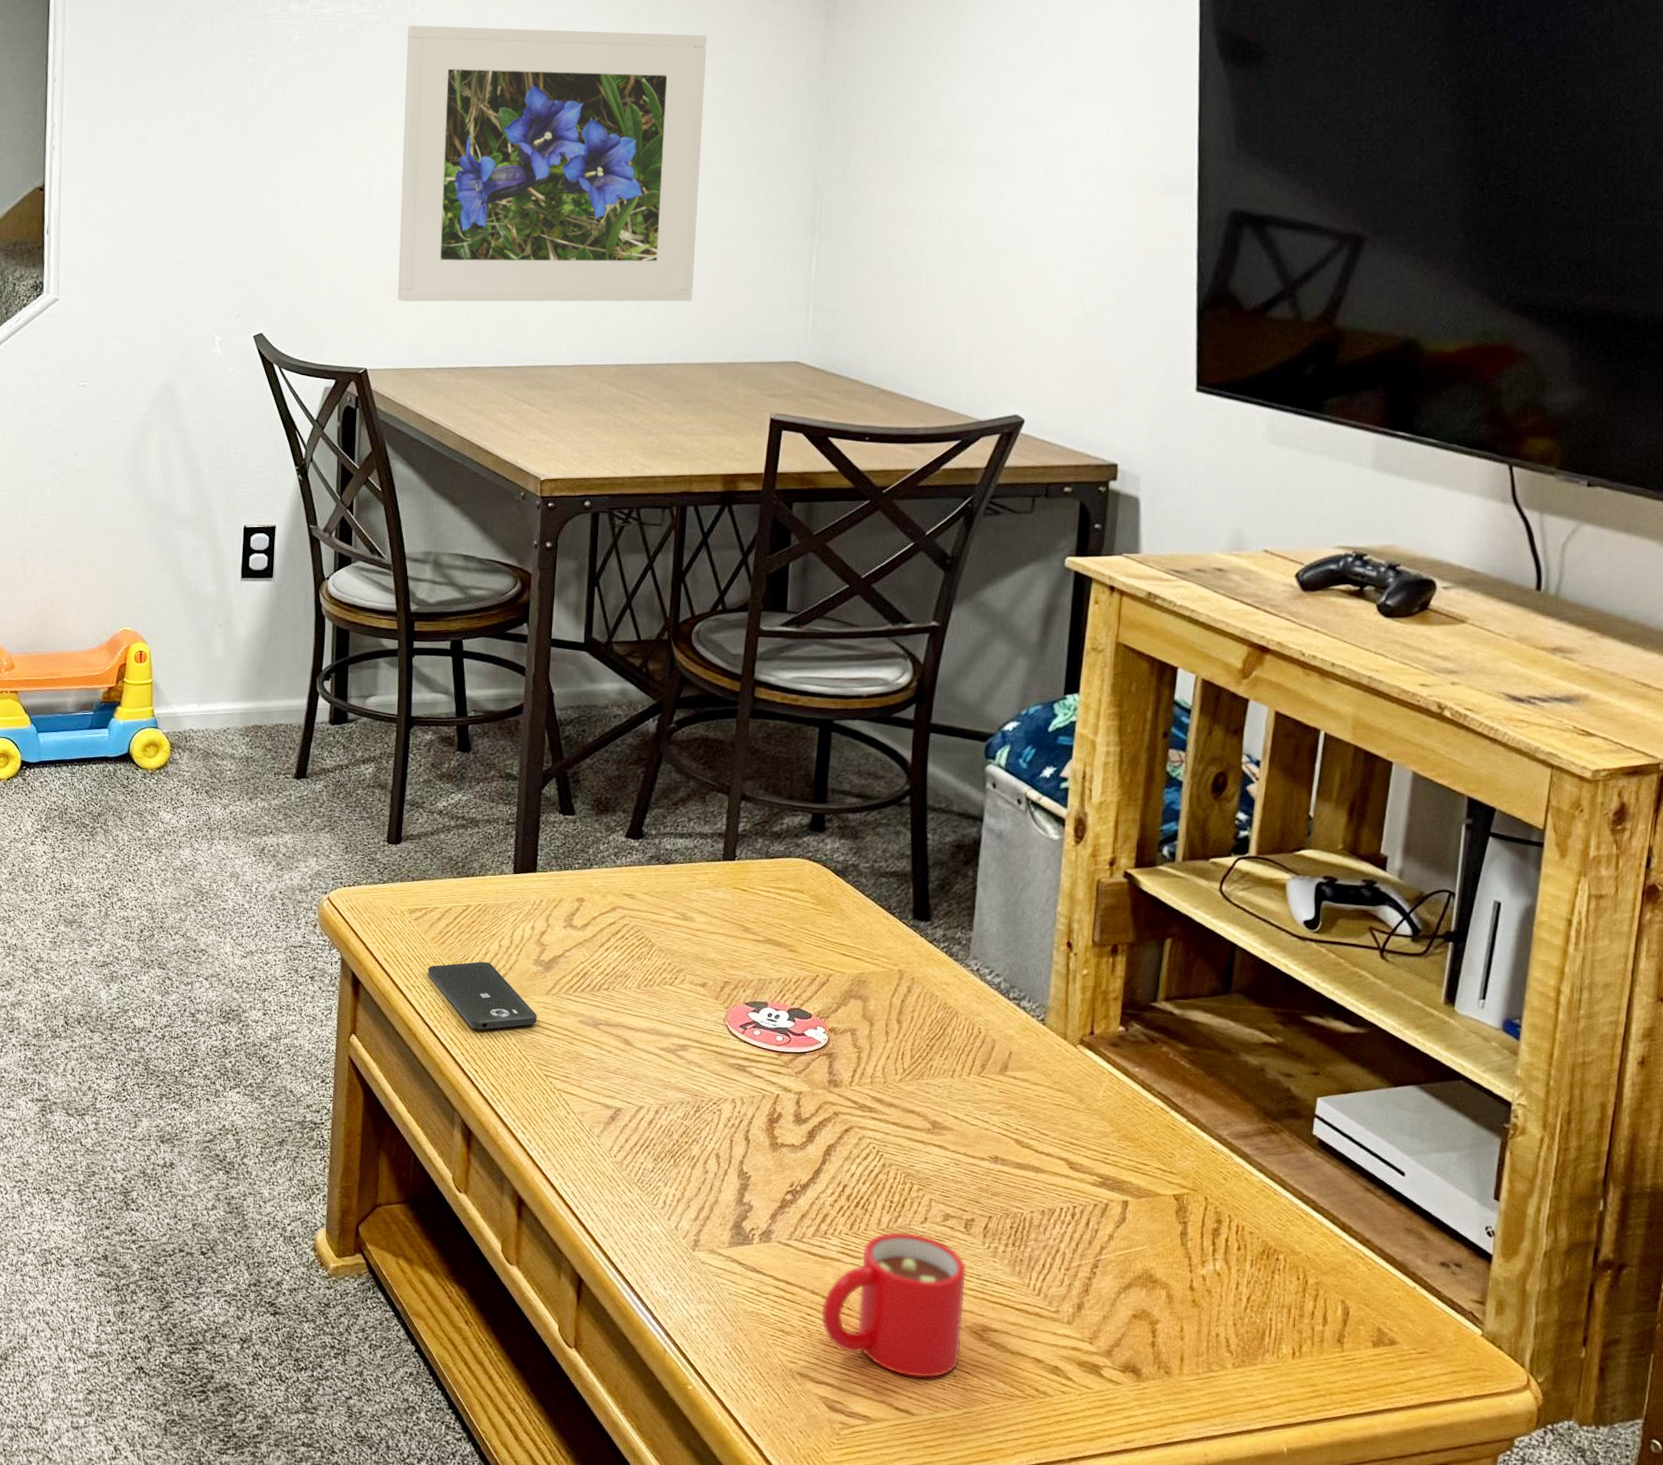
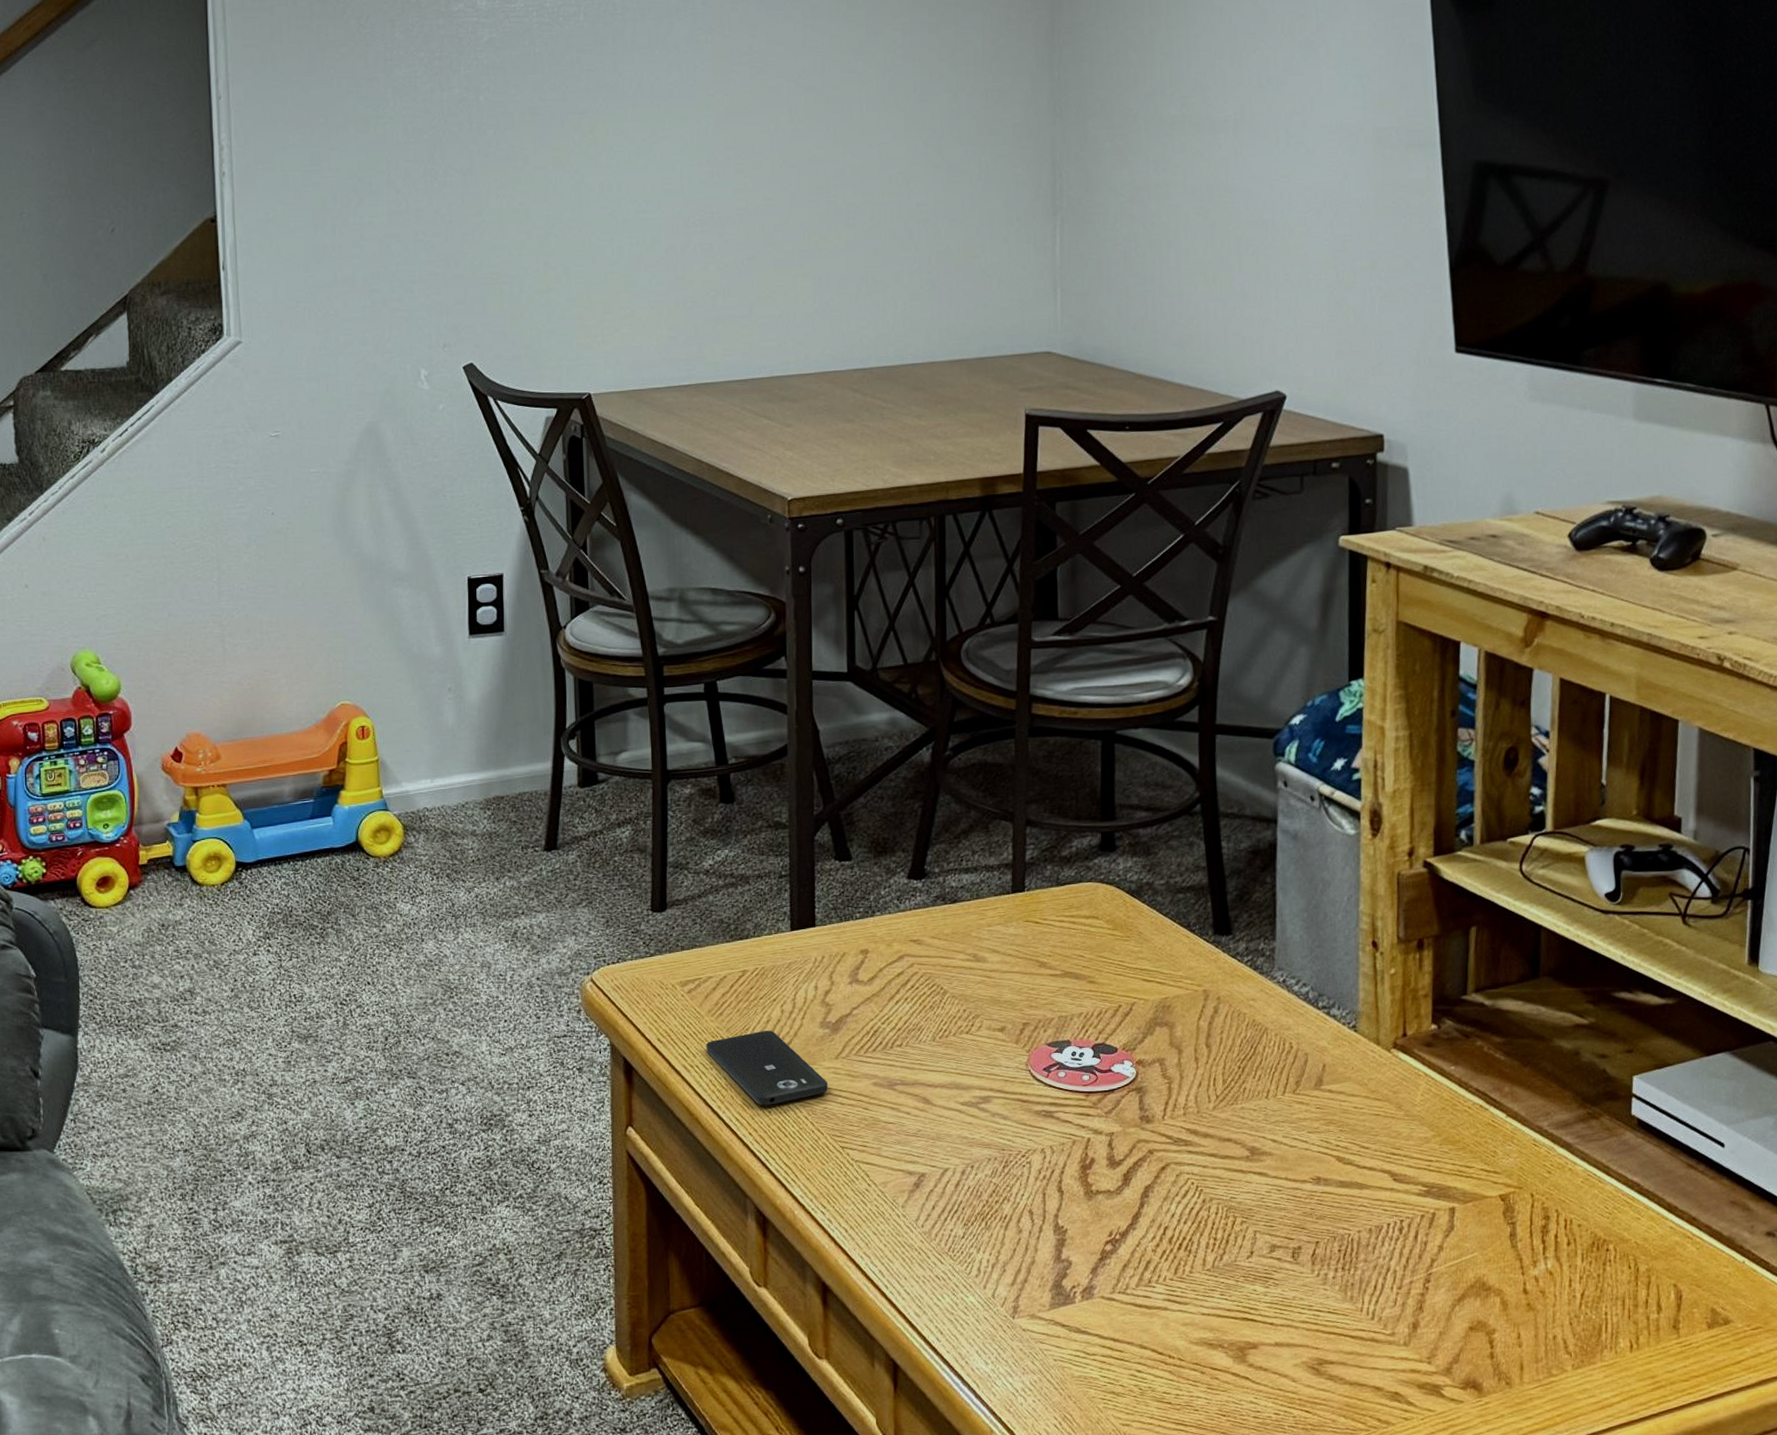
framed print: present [397,25,708,302] -> none [607,10,934,318]
mug: present [820,1231,967,1379] -> none [1151,1269,1299,1425]

